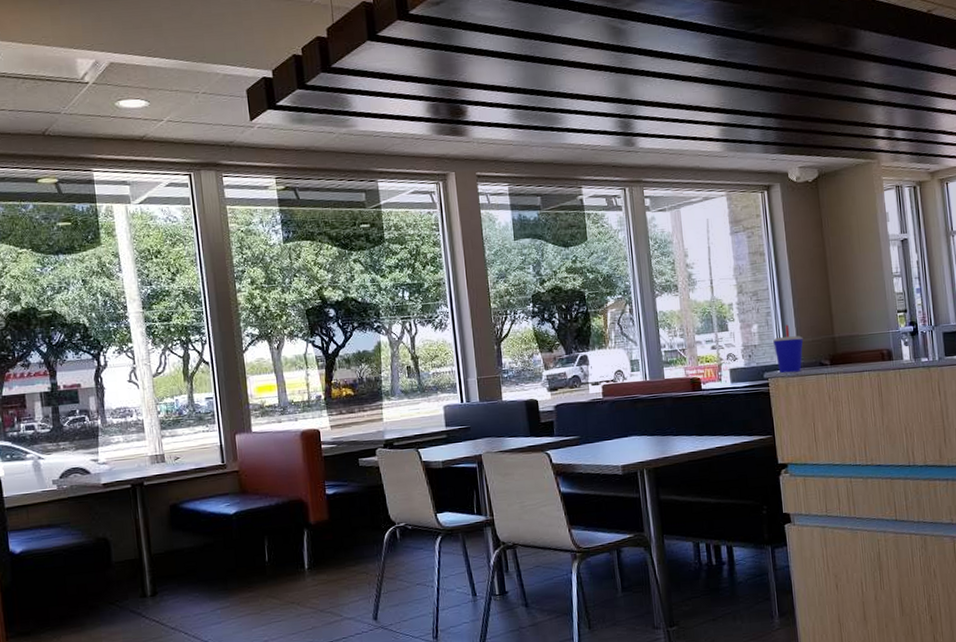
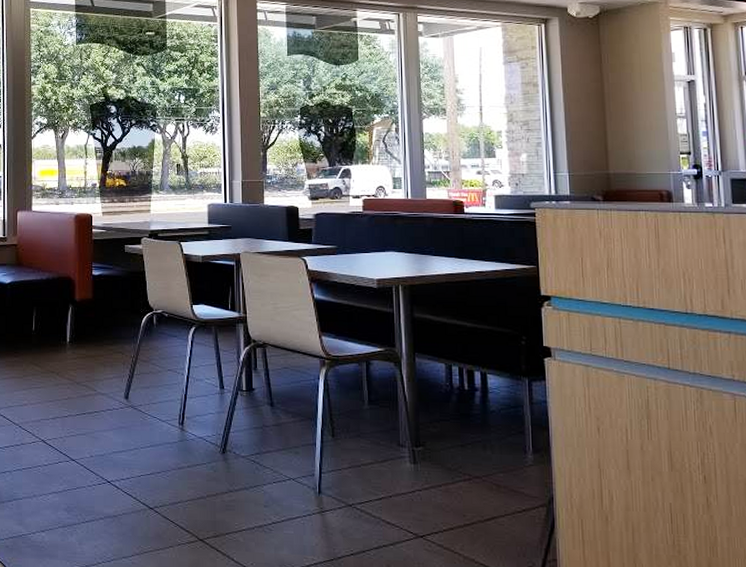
beverage cup: present [773,324,803,374] -> none [543,156,575,205]

